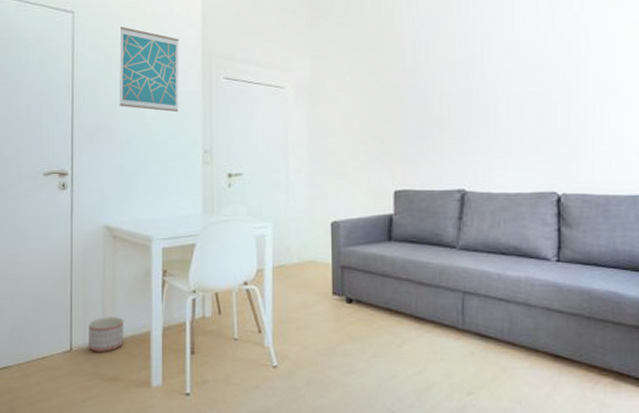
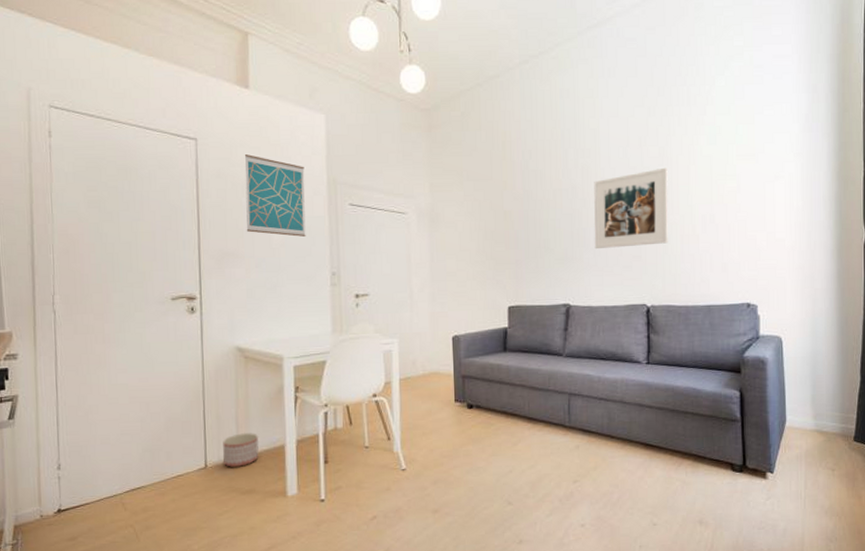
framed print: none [495,35,584,129] -> present [594,167,668,250]

